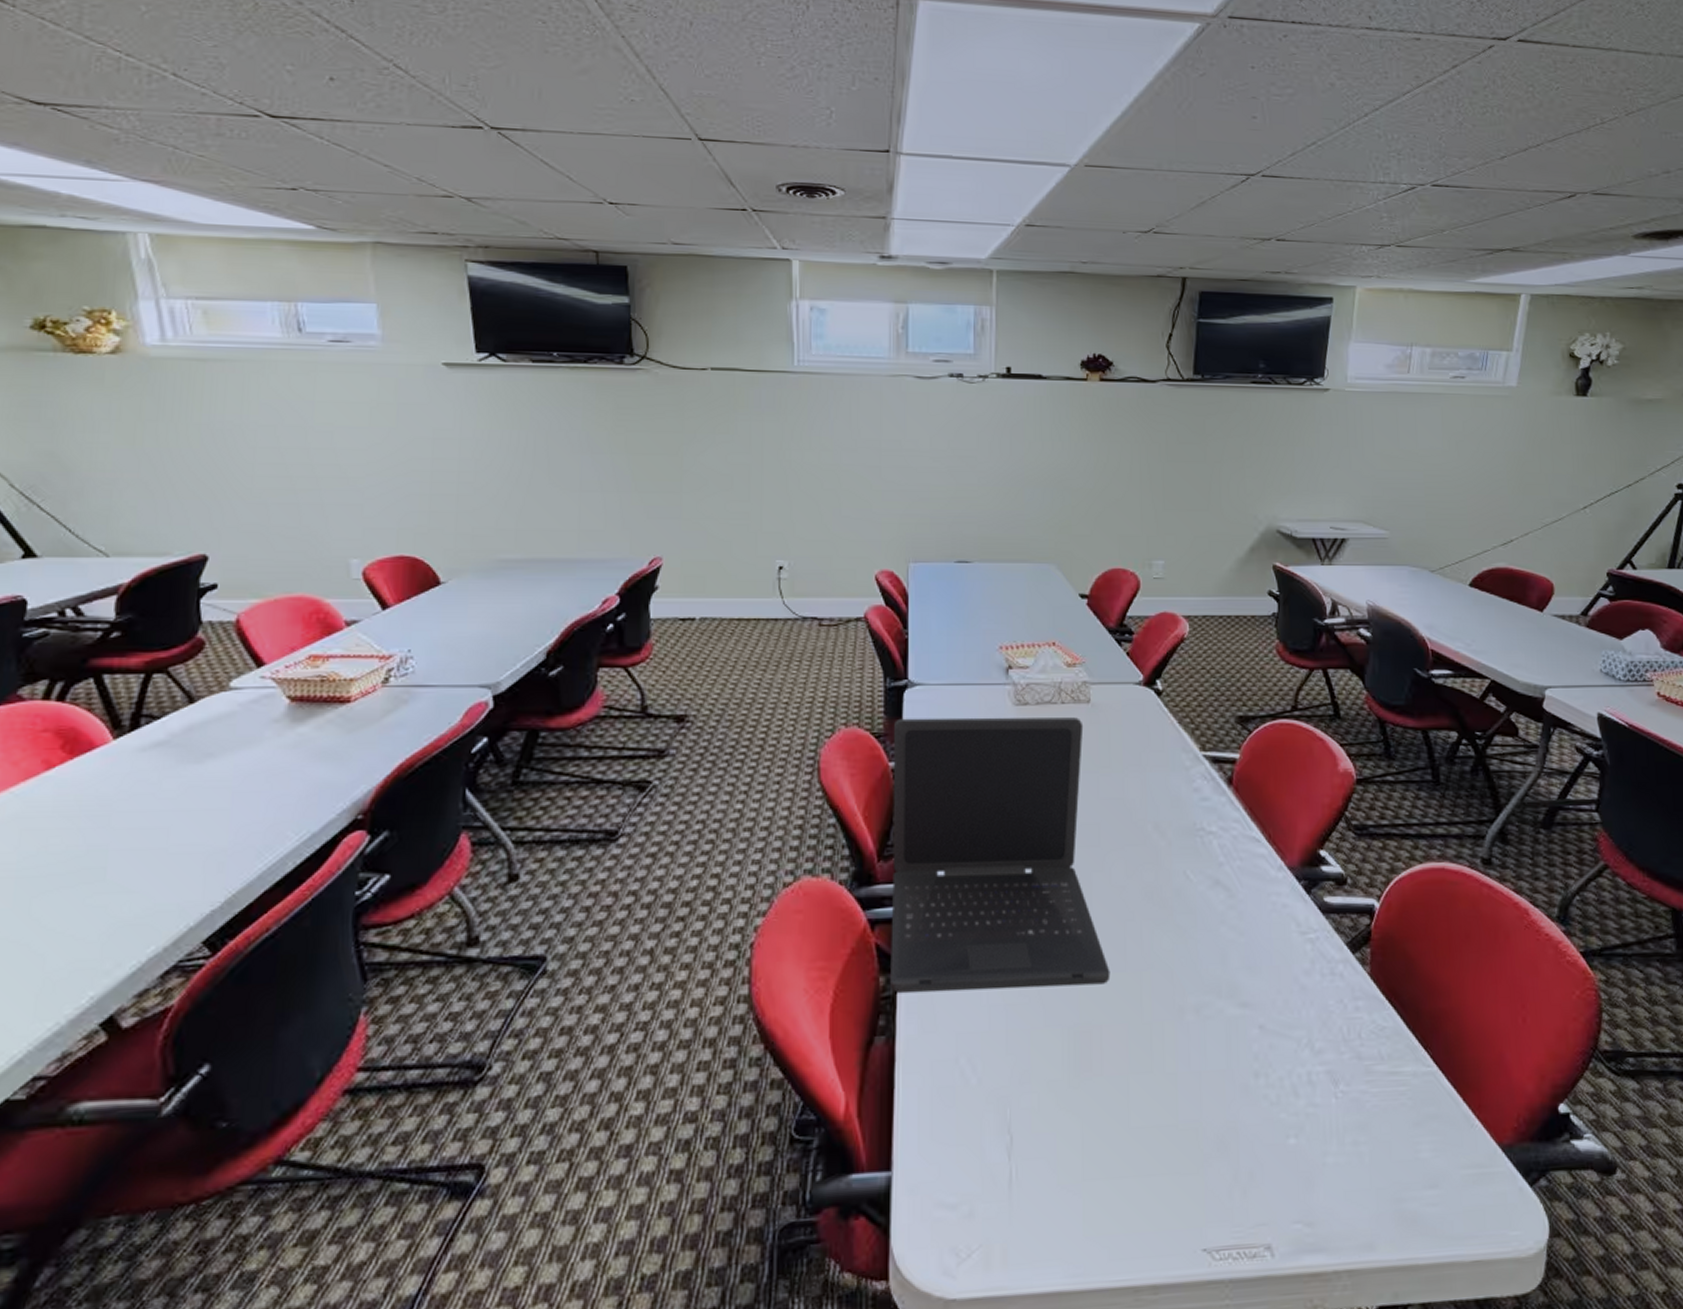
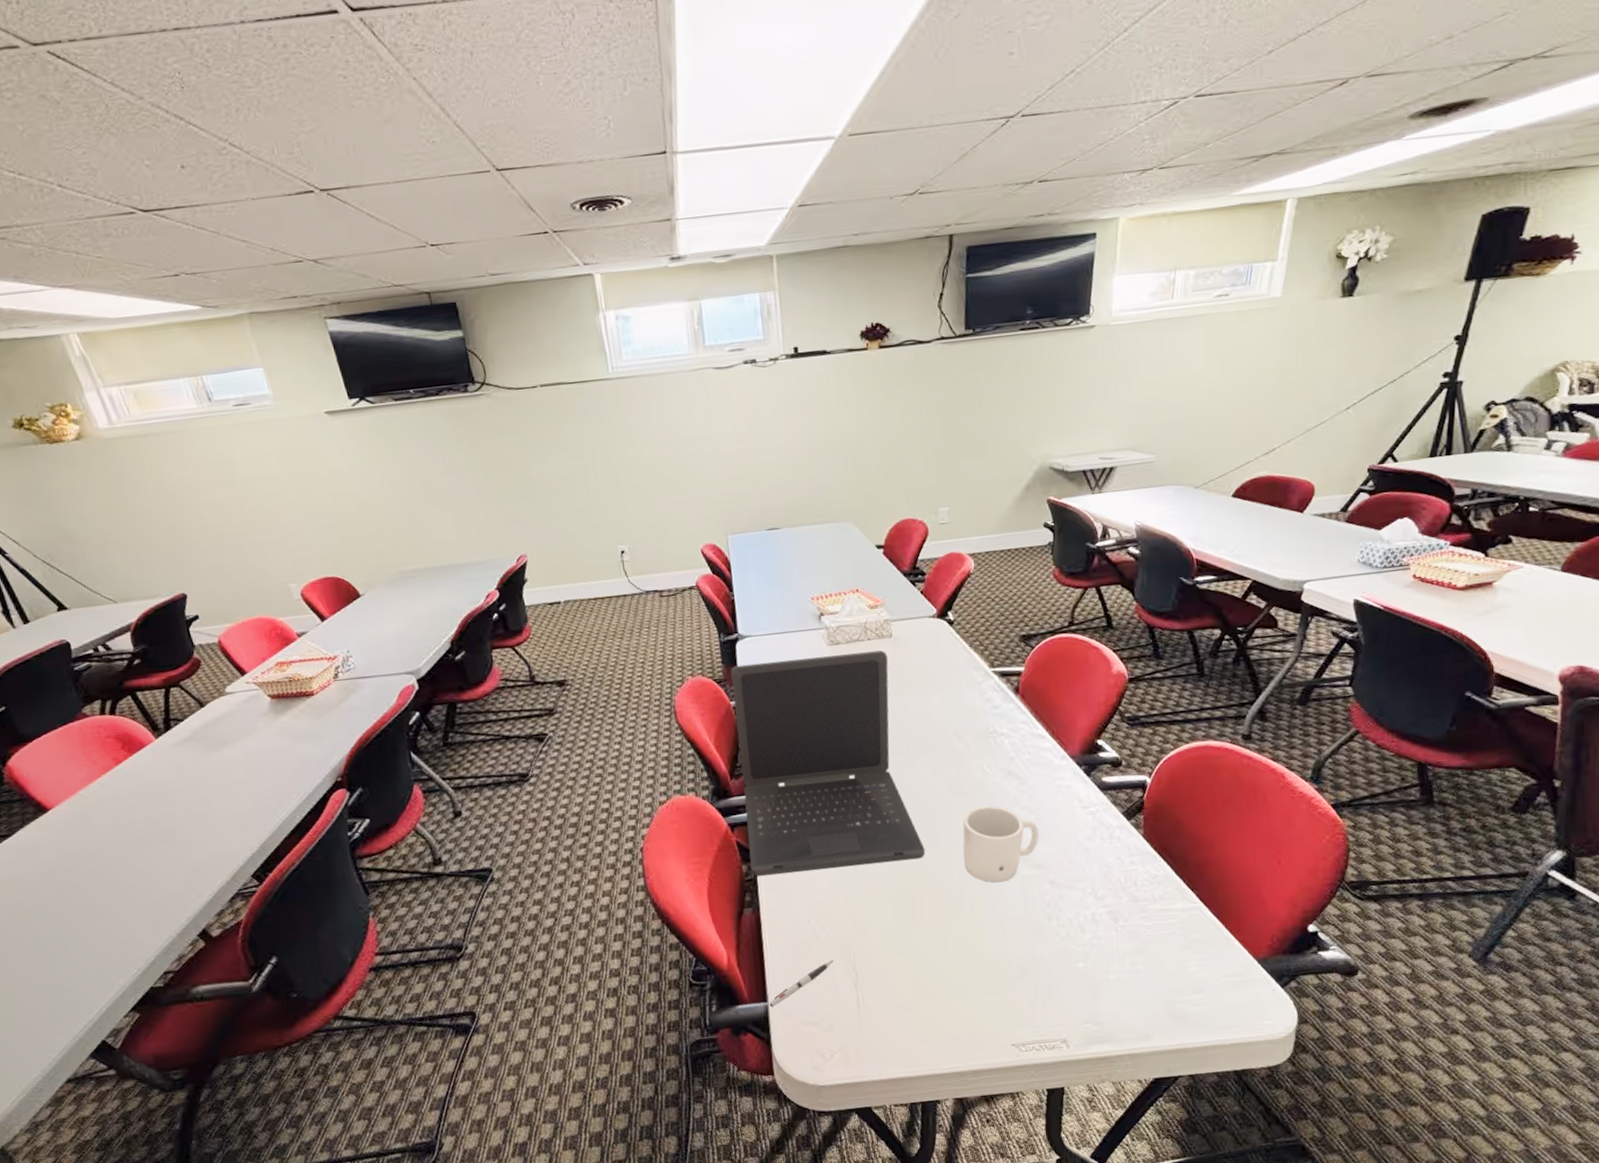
pen: none [893,1115,984,1180] -> present [769,959,834,1008]
mug: none [1156,921,1248,1023] -> present [962,805,1039,883]

